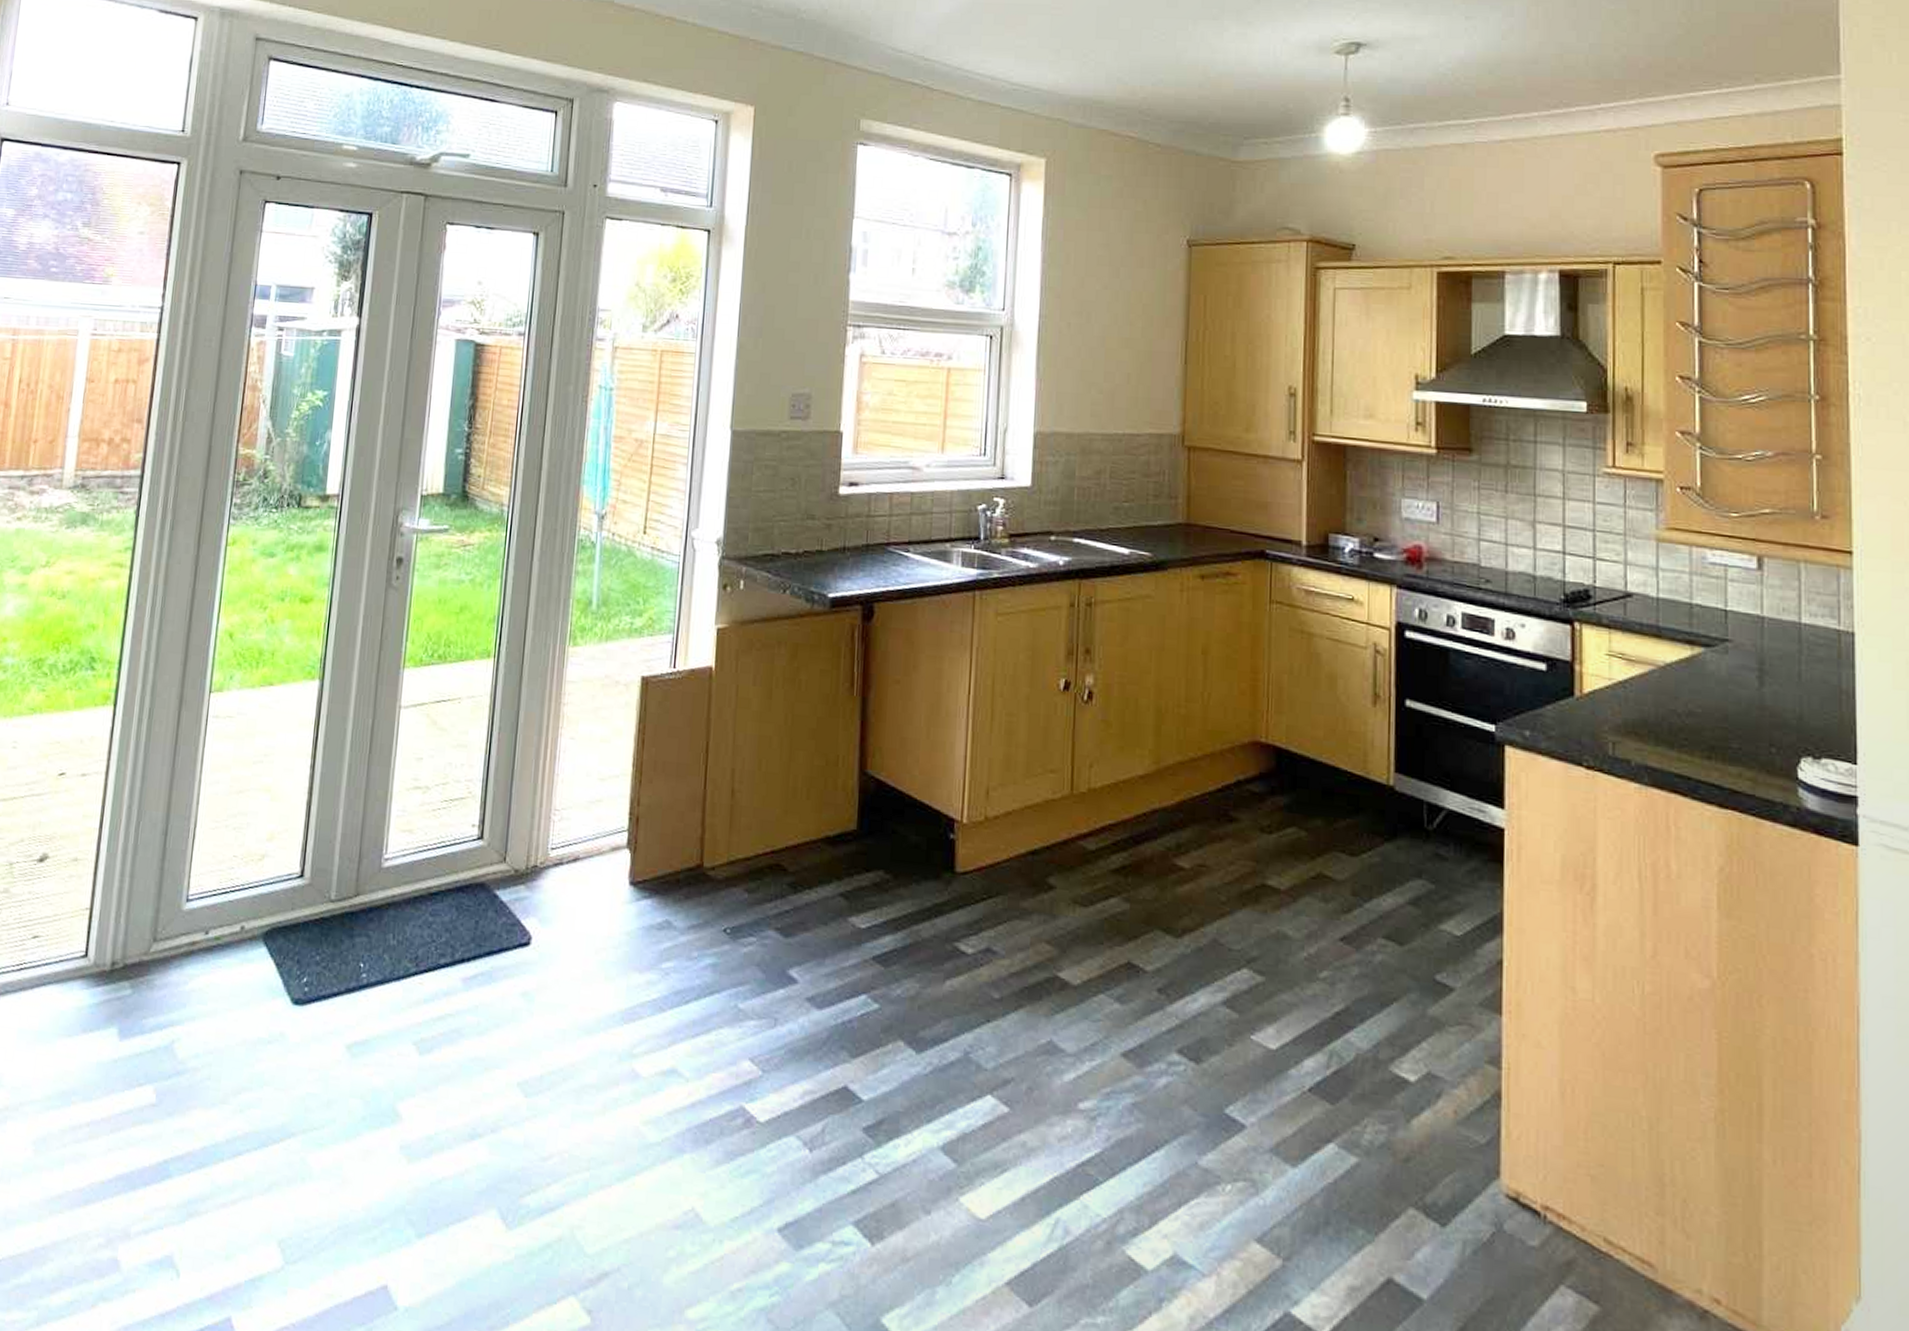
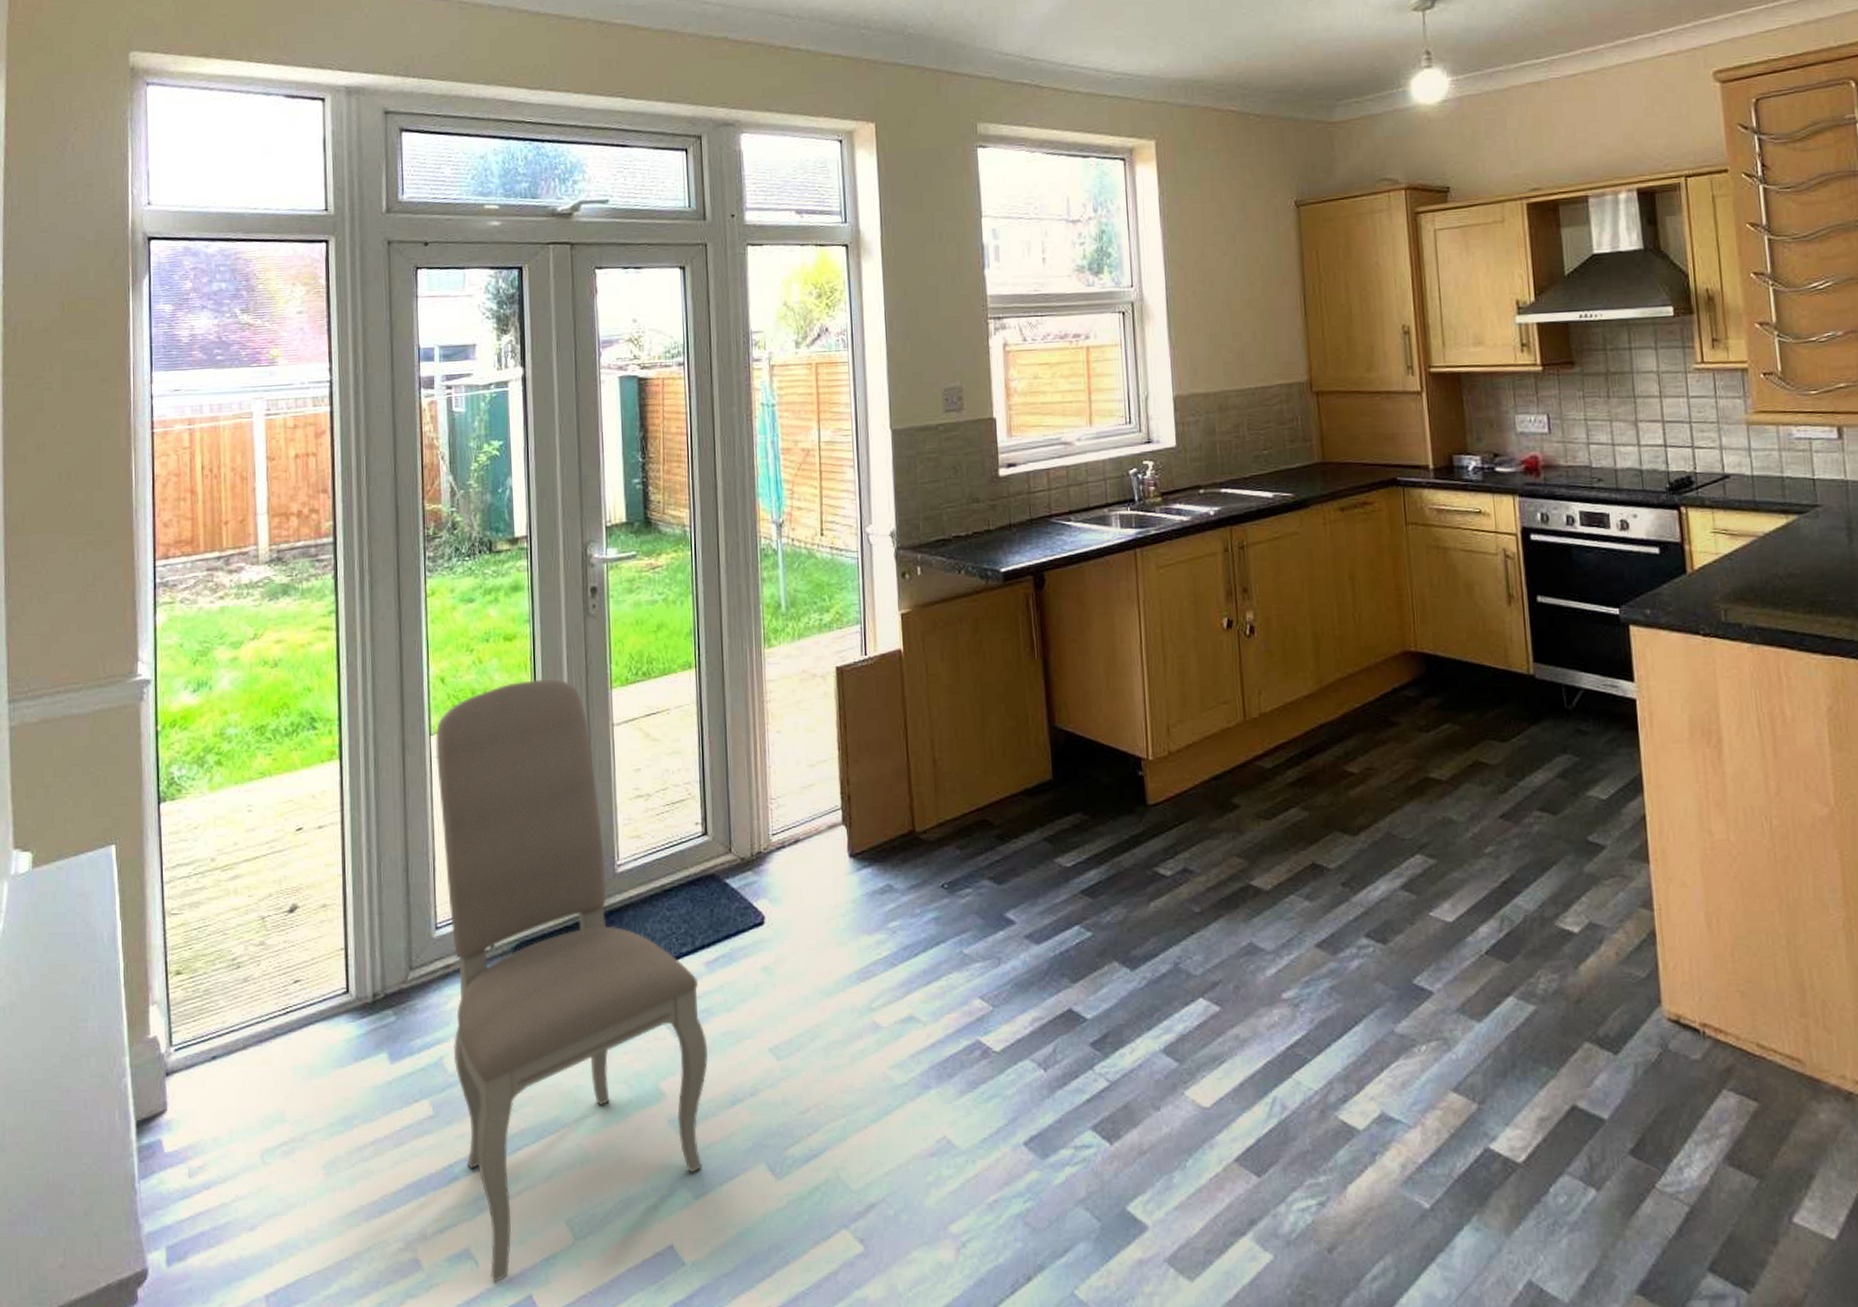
dining chair: none [182,647,453,1299] -> present [436,679,708,1283]

